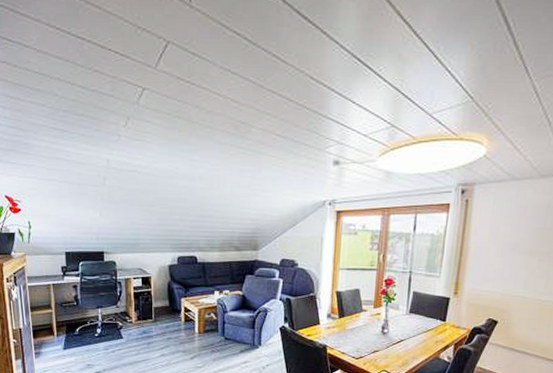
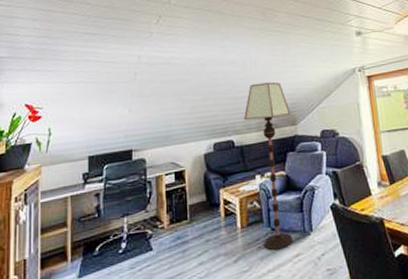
floor lamp: none [207,204,254,356] -> present [243,82,292,251]

